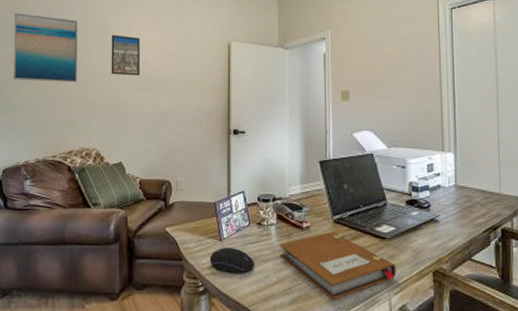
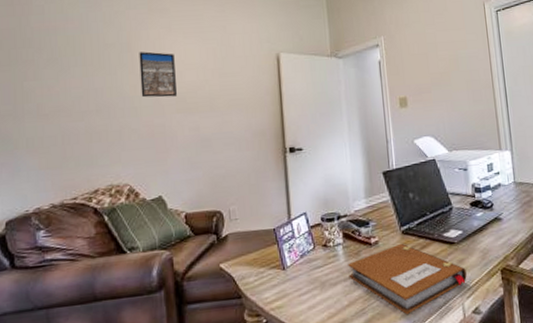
wall art: present [13,12,78,83] -> none [10,30,100,112]
computer mouse: present [209,247,255,274] -> none [272,275,324,305]

